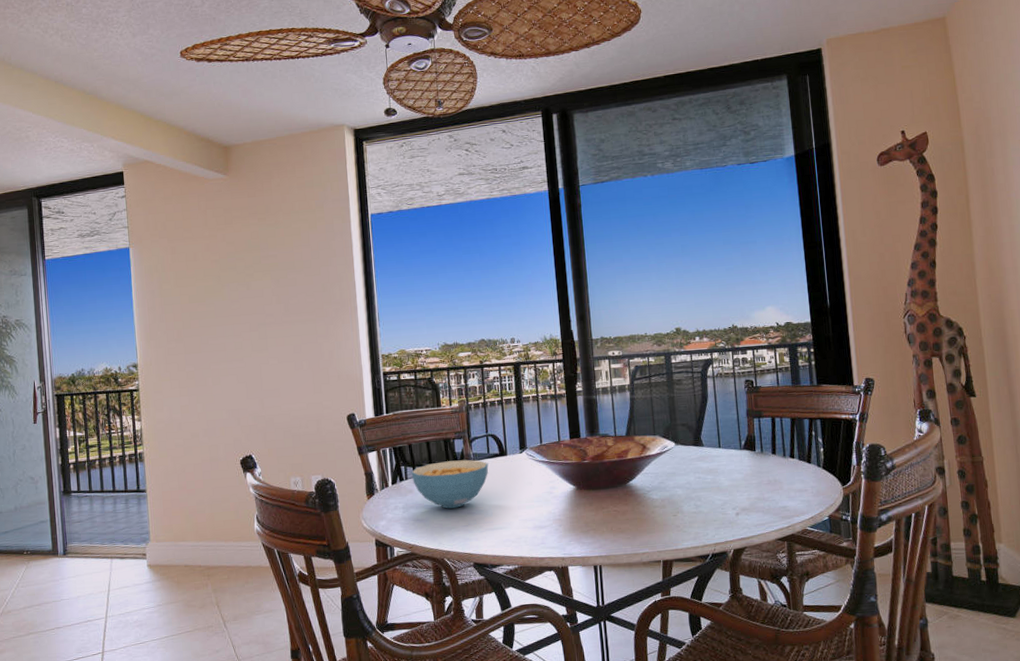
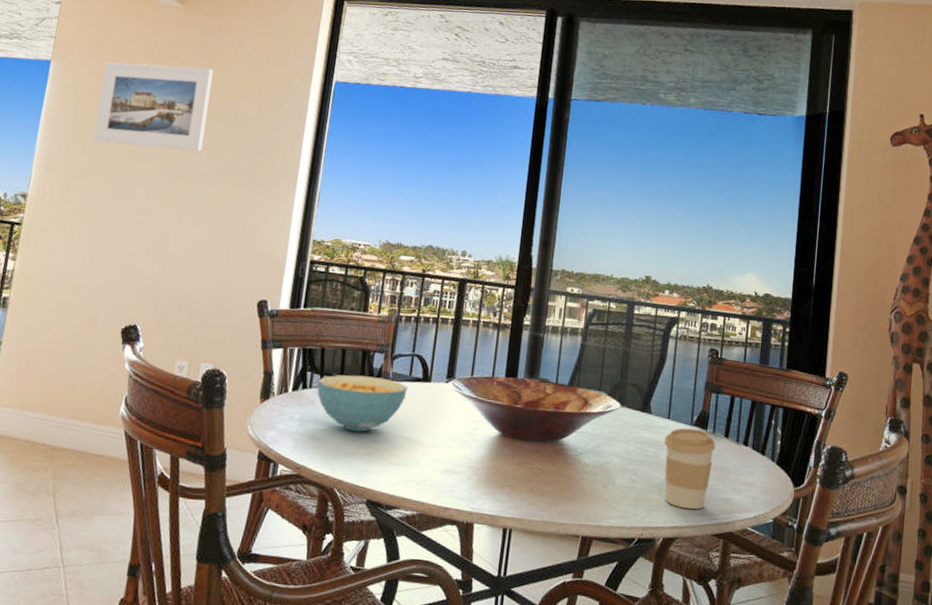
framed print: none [174,226,271,309] -> present [93,62,214,151]
coffee cup: none [719,452,766,522] -> present [663,427,716,510]

